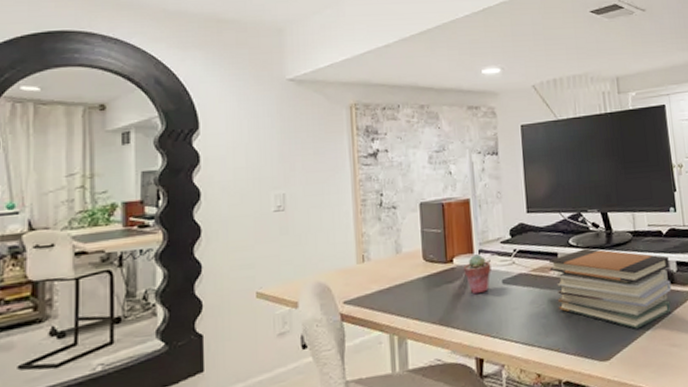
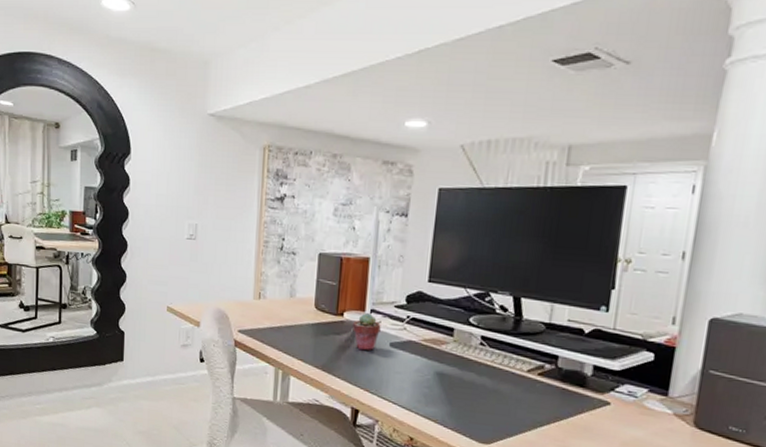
book stack: present [548,248,672,329] -> none [441,330,585,423]

